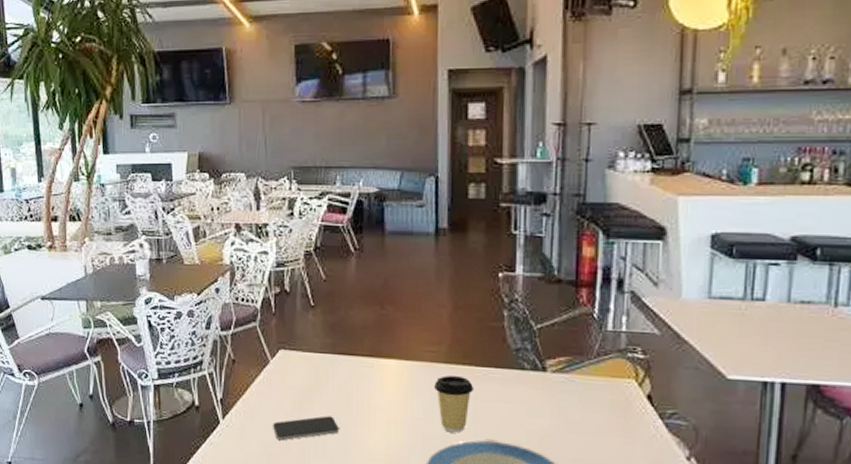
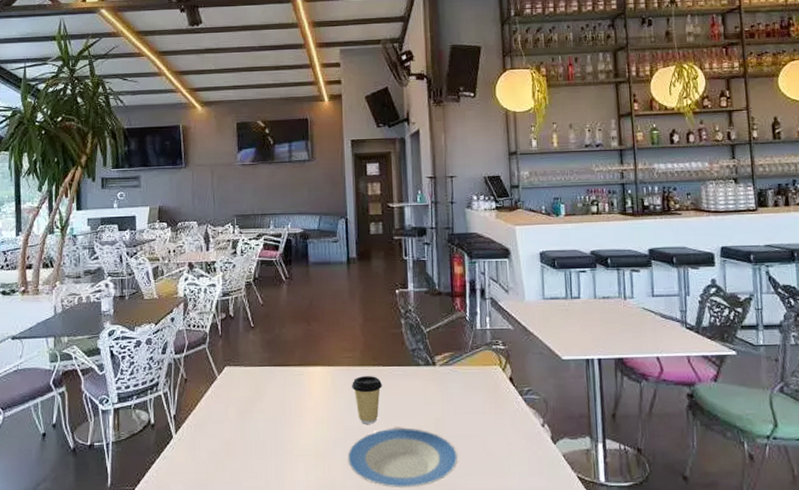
smartphone: present [272,416,339,441] -> none [219,421,276,448]

